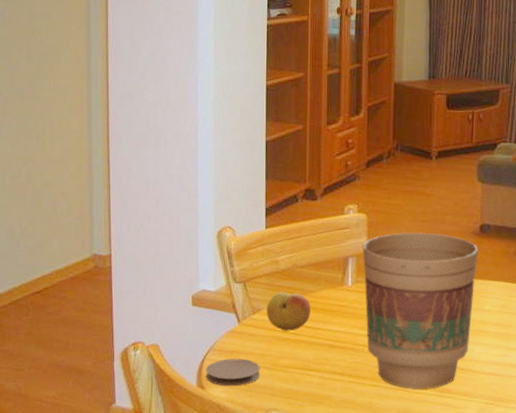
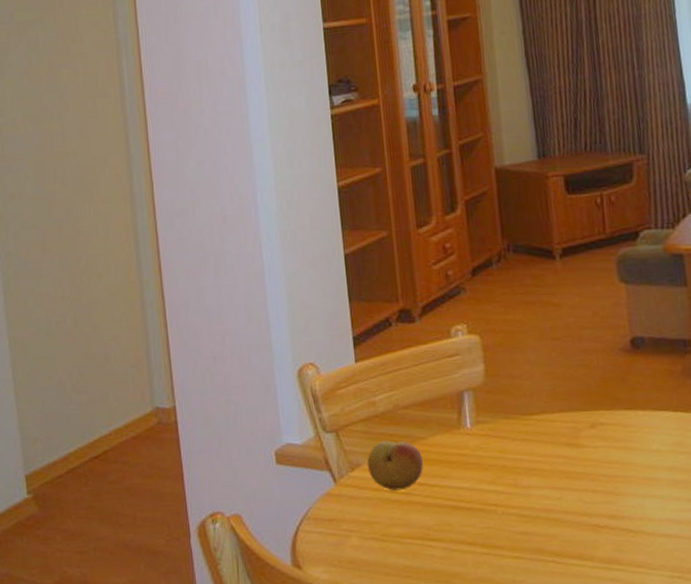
coaster: present [205,359,260,386] -> none [300,528,368,565]
flower pot: present [362,233,479,388] -> none [479,353,637,560]

